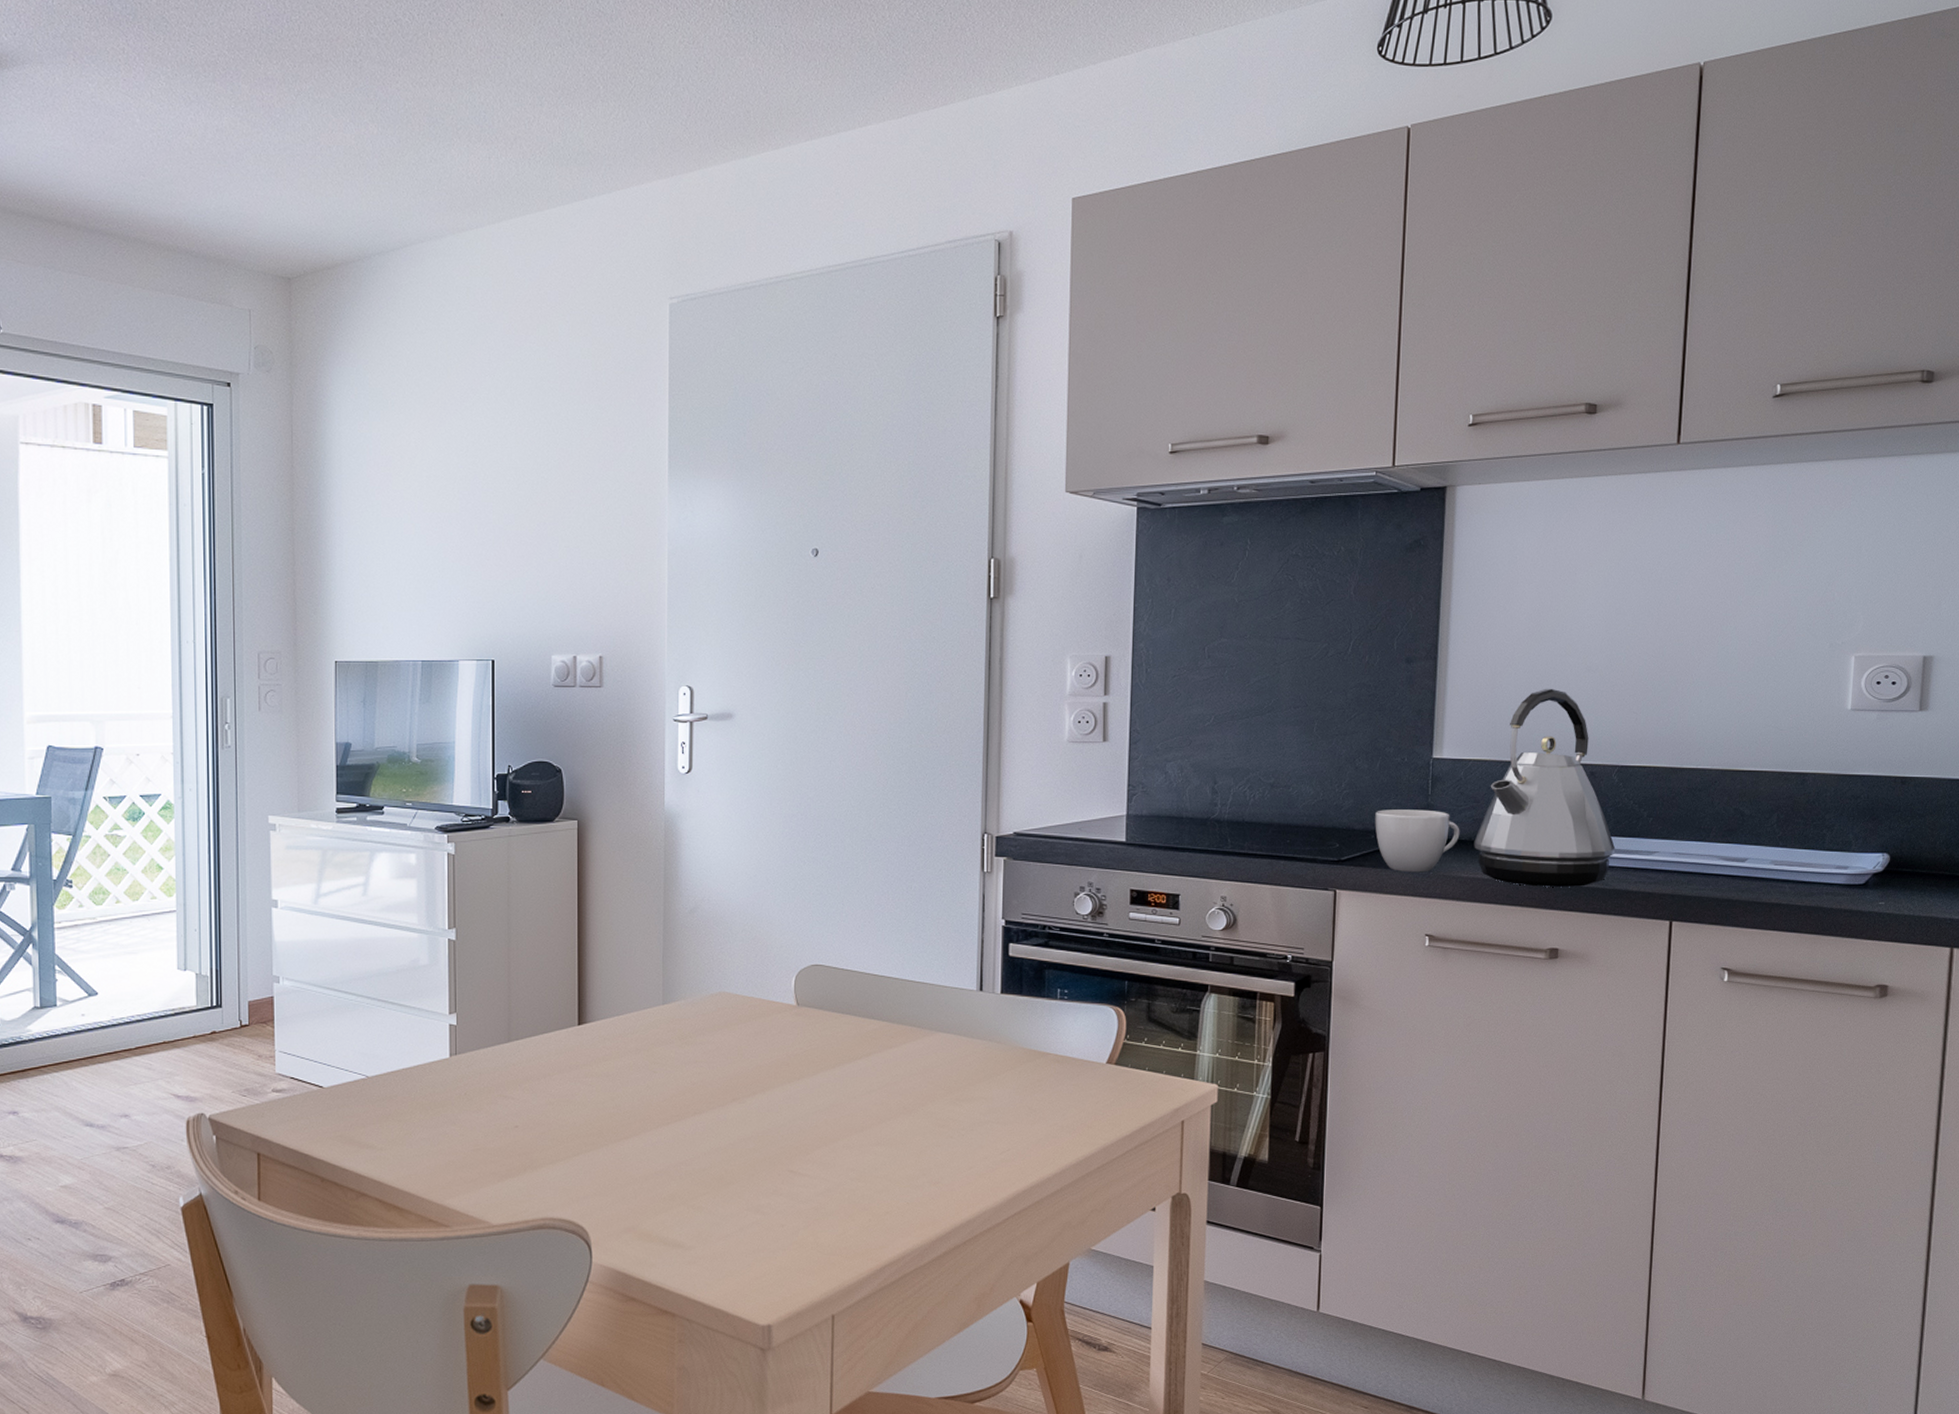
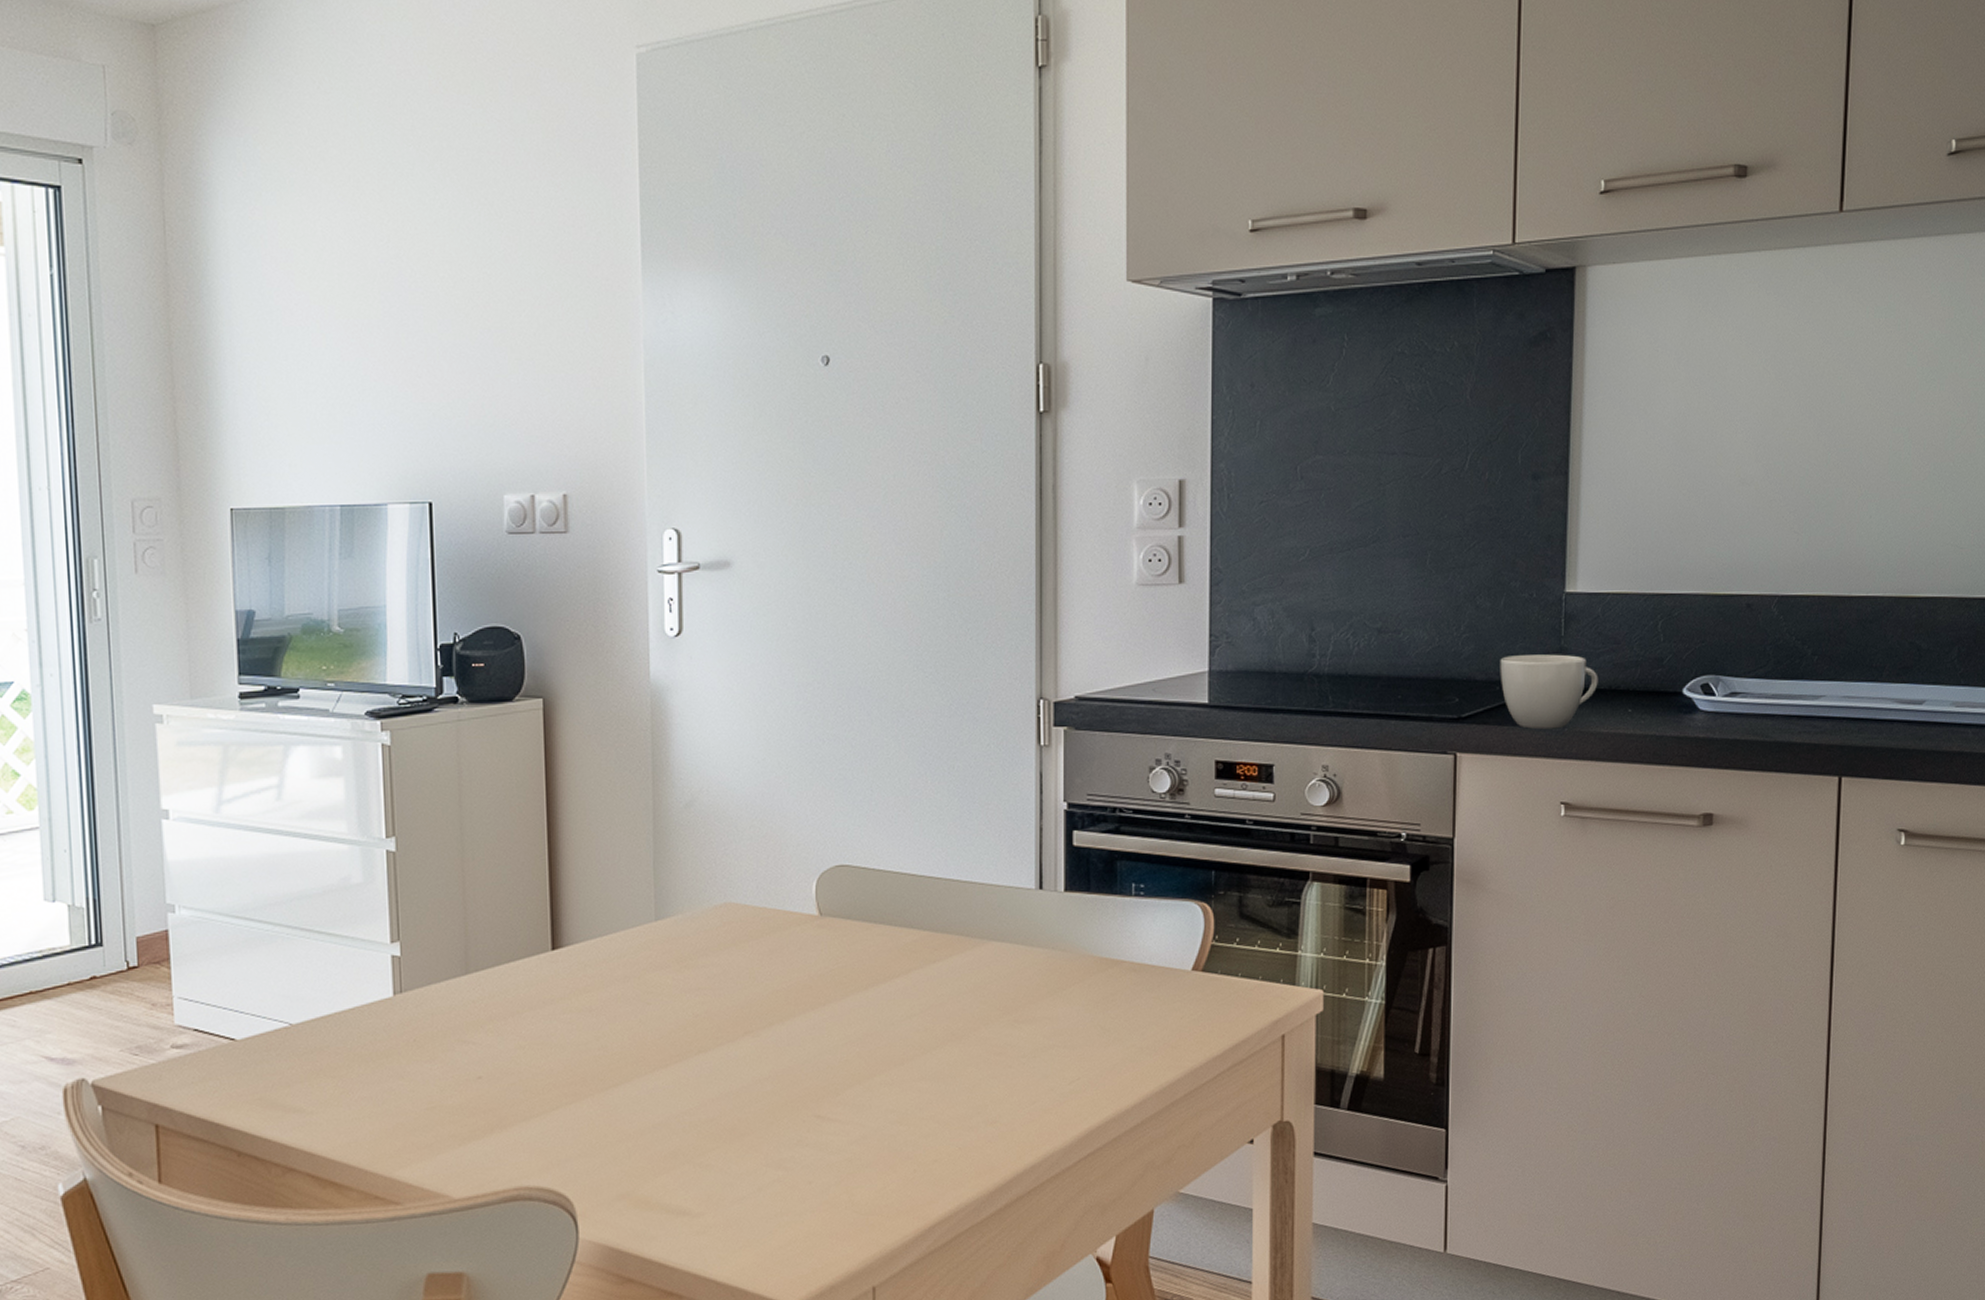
kettle: present [1474,688,1616,887] -> none [1614,505,1776,742]

